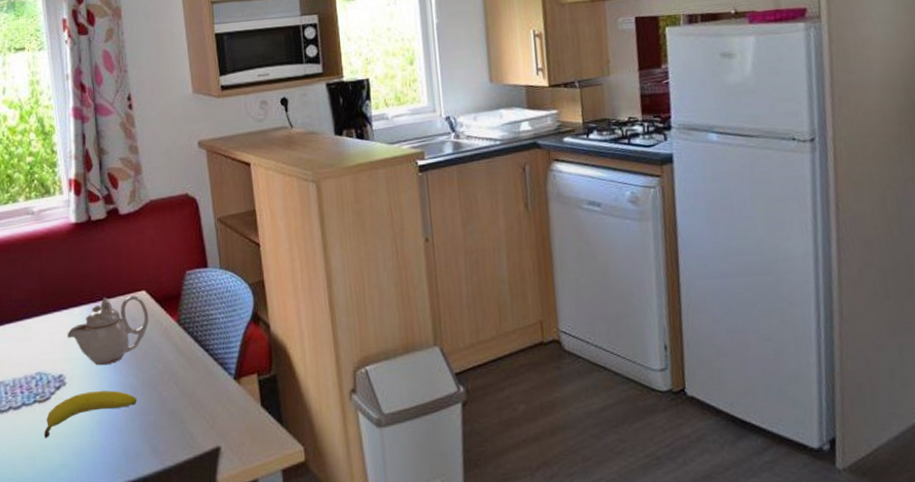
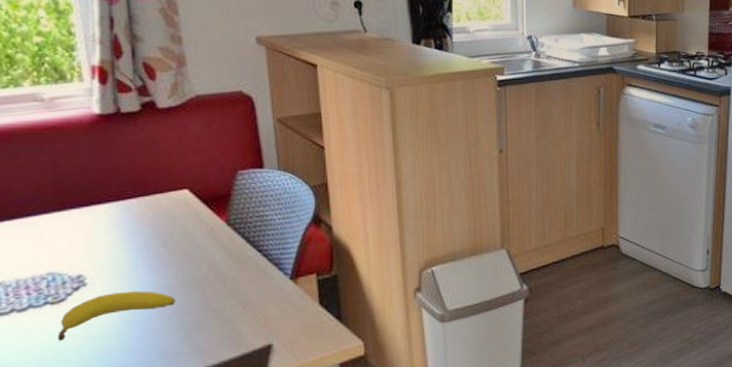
teapot: present [67,295,149,365] -> none [88,194,193,265]

